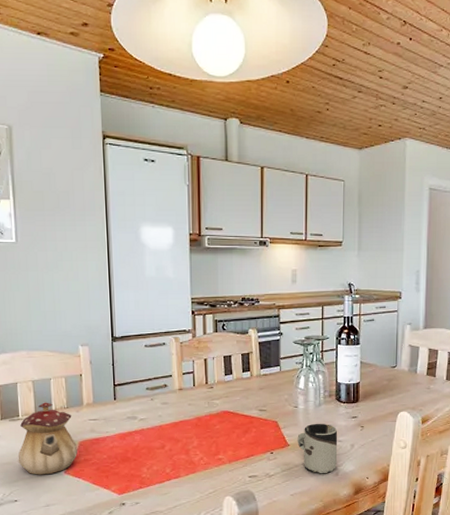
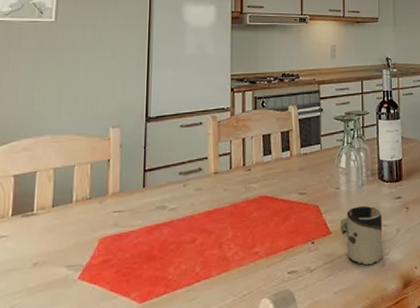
teapot: present [18,402,78,475] -> none [25,192,96,283]

